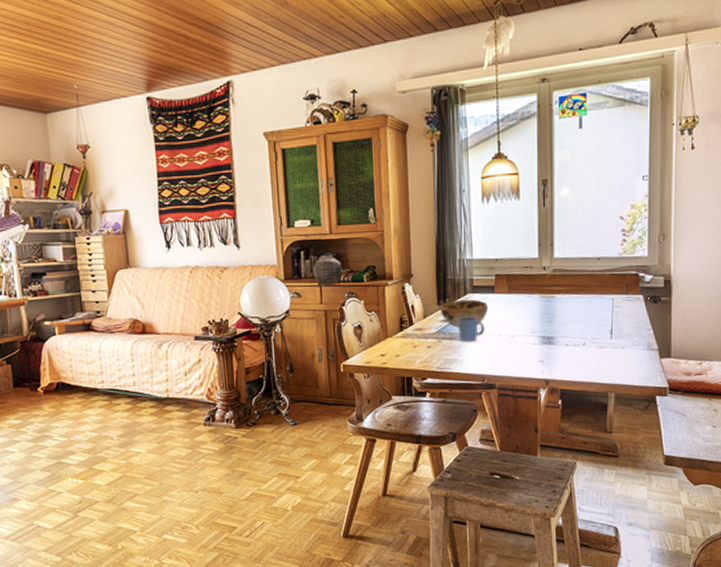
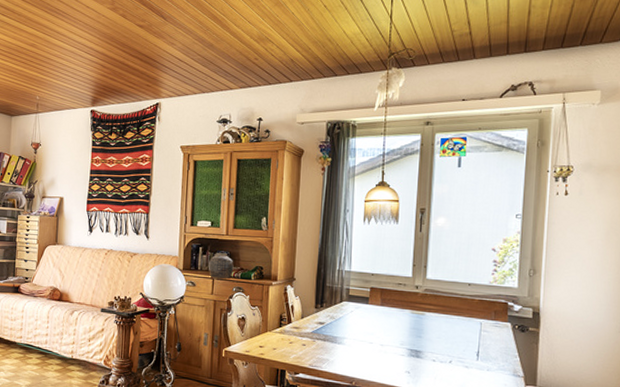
decorative bowl: present [440,299,489,328] -> none [317,306,362,331]
mug: present [458,316,485,343] -> none [332,321,357,347]

